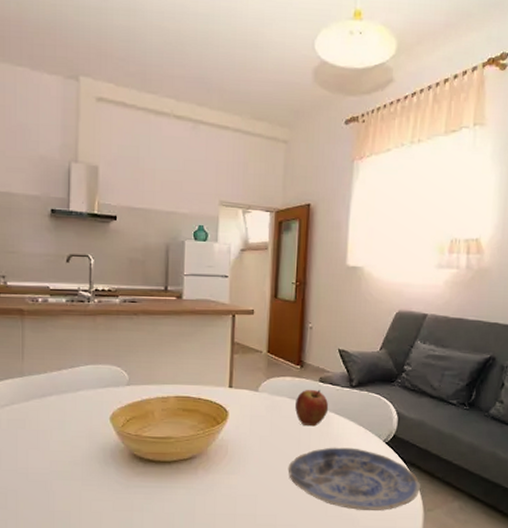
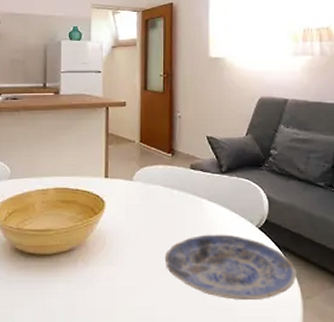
apple: present [295,389,329,427] -> none [169,176,201,214]

